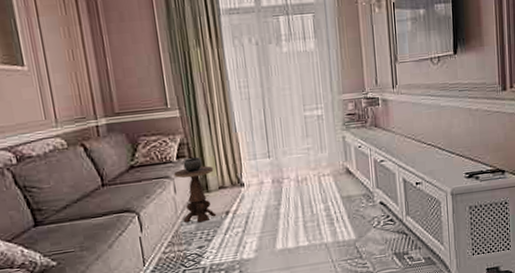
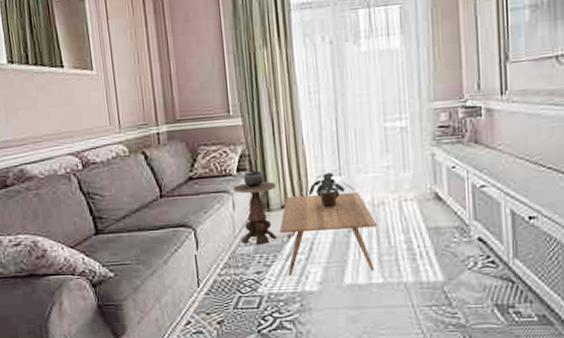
coffee table: none [218,170,302,247] -> present [280,191,378,276]
potted plant: none [242,155,282,187] -> present [308,172,354,208]

